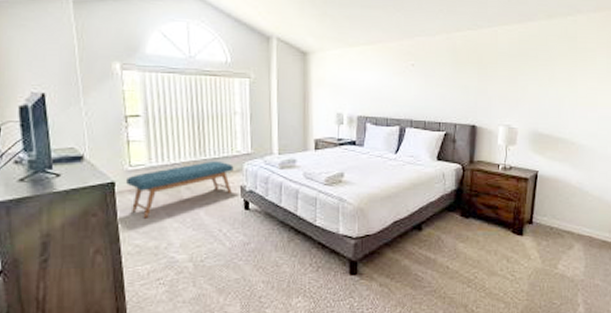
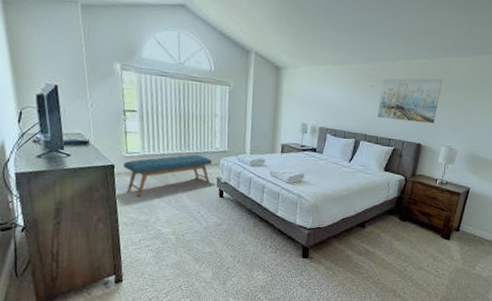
wall art: none [422,50,491,102] -> present [377,78,443,124]

